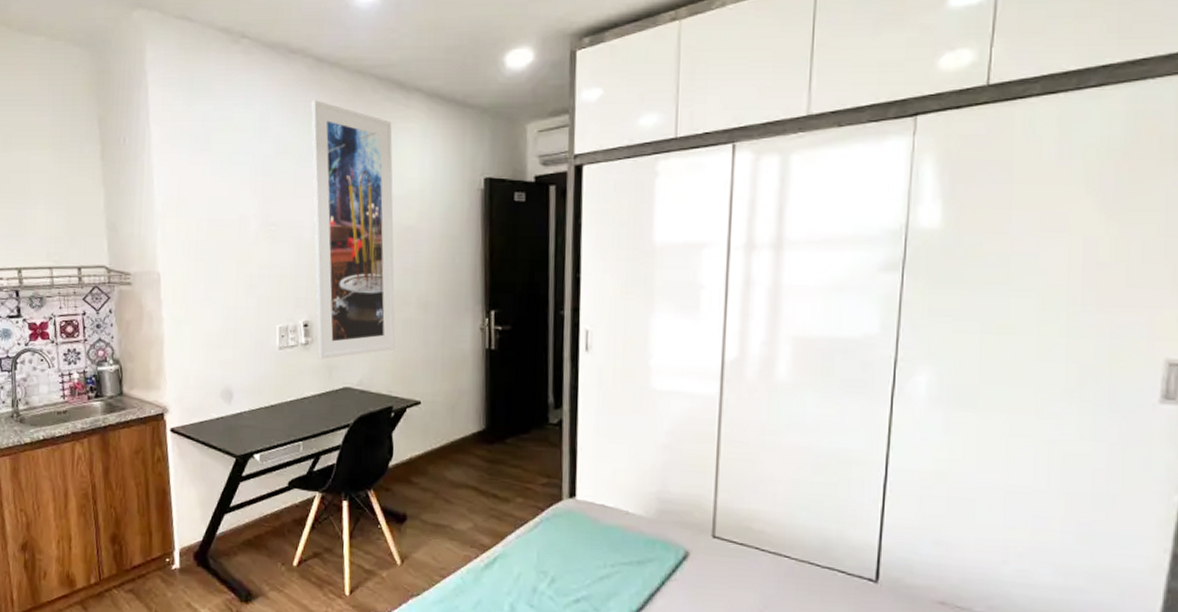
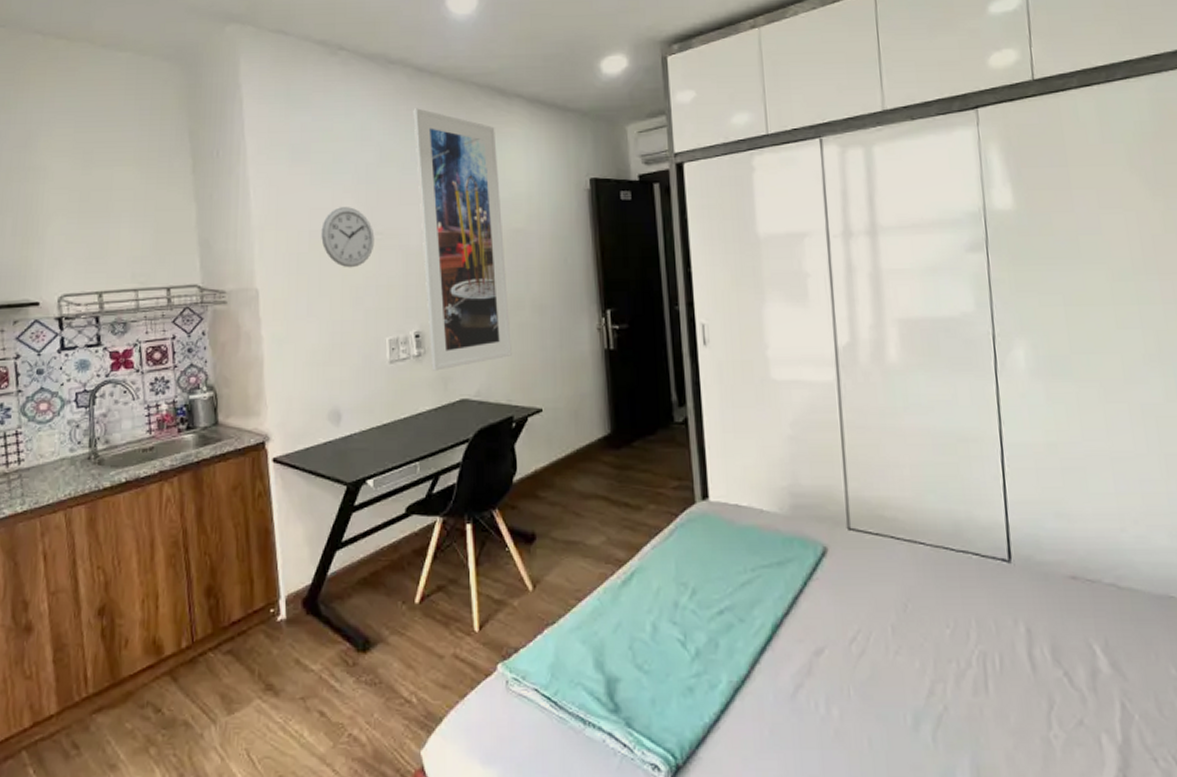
wall clock: none [219,197,269,257] -> present [321,207,375,268]

